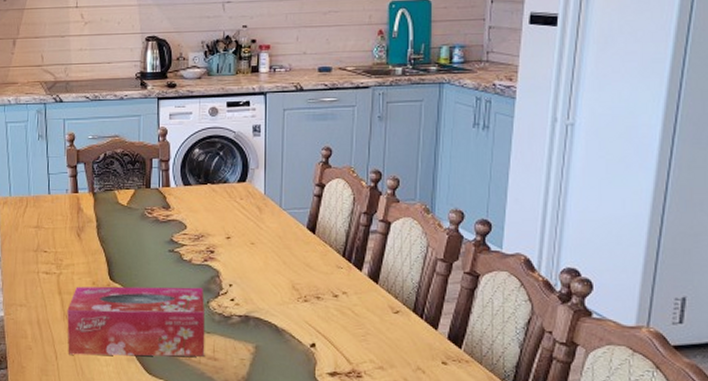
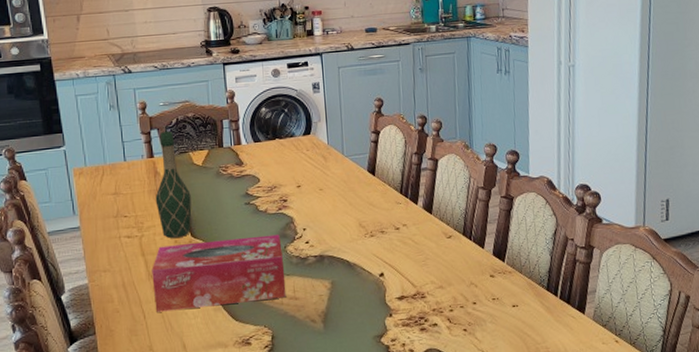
wine bottle: none [76,166,113,279] -> present [155,130,192,238]

